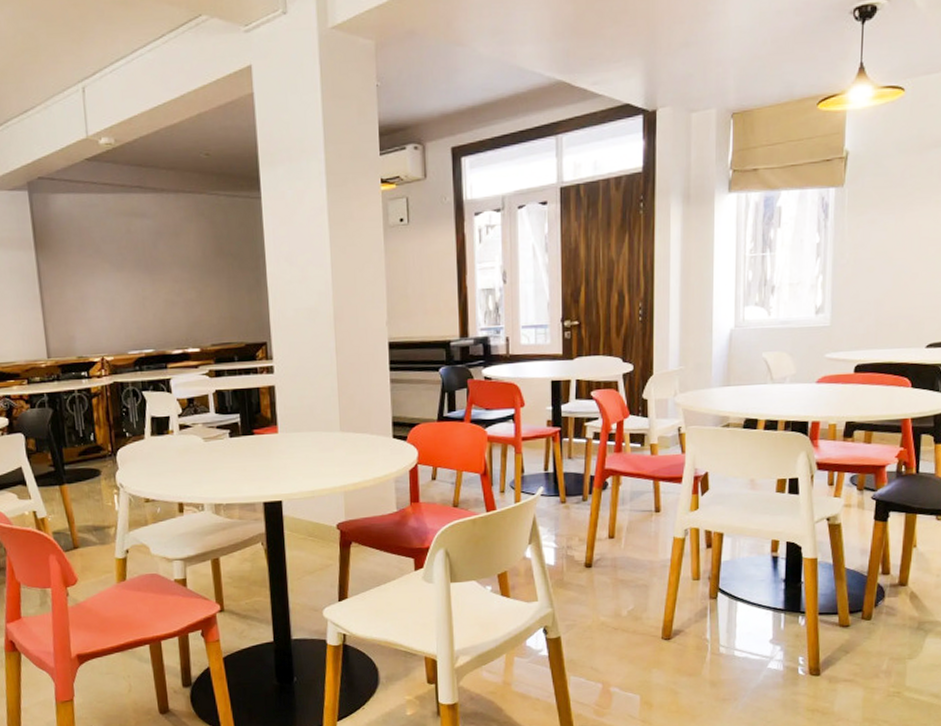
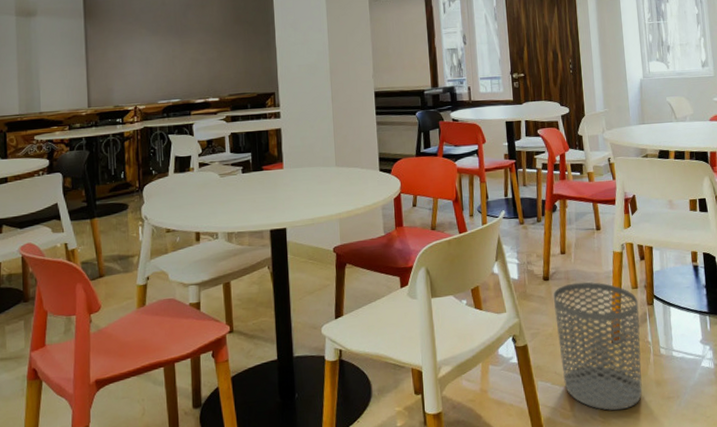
waste bin: none [595,570,699,711] -> present [553,282,642,411]

